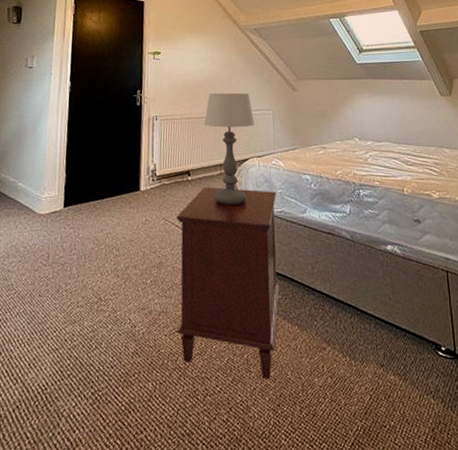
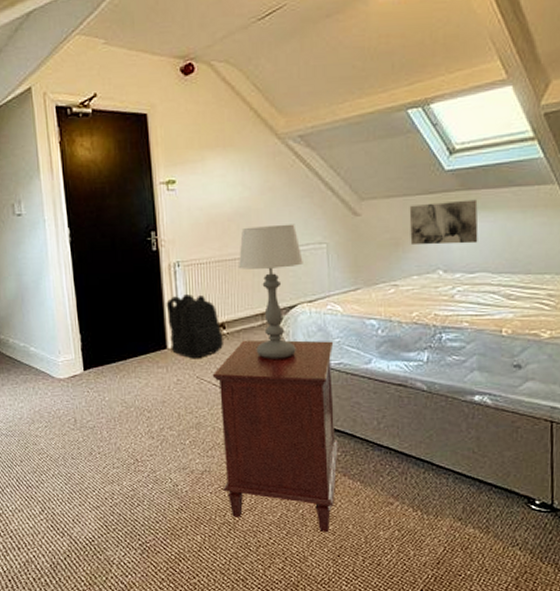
backpack: none [143,143,188,202] -> present [166,293,223,359]
wall art: none [333,86,382,119] -> present [409,199,478,245]

